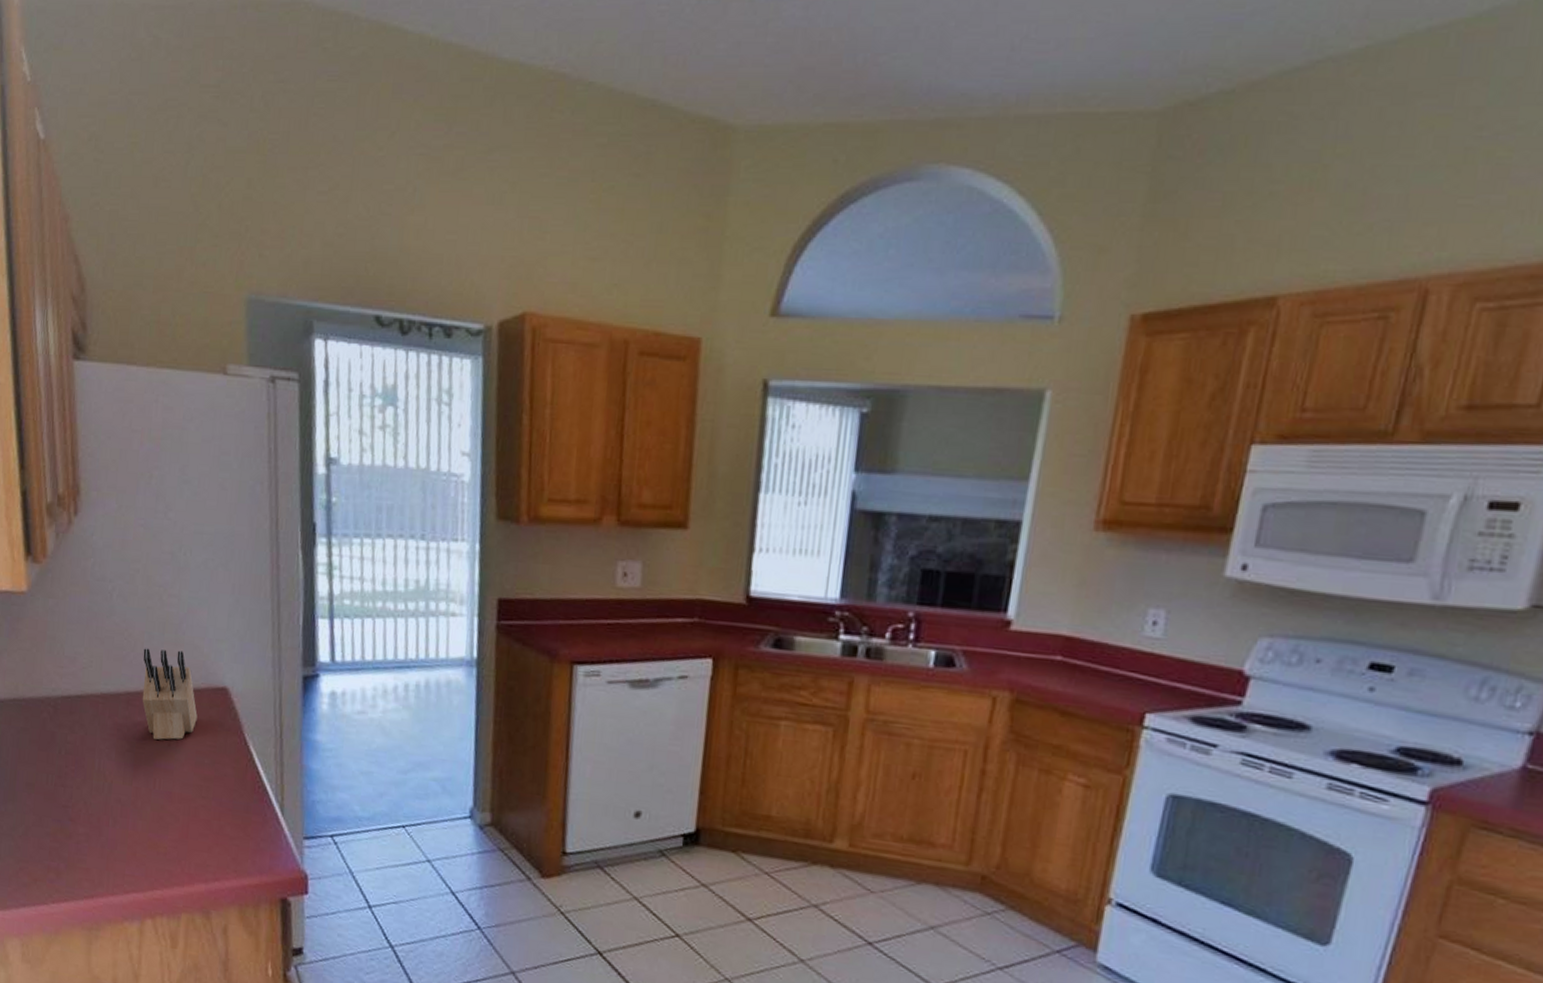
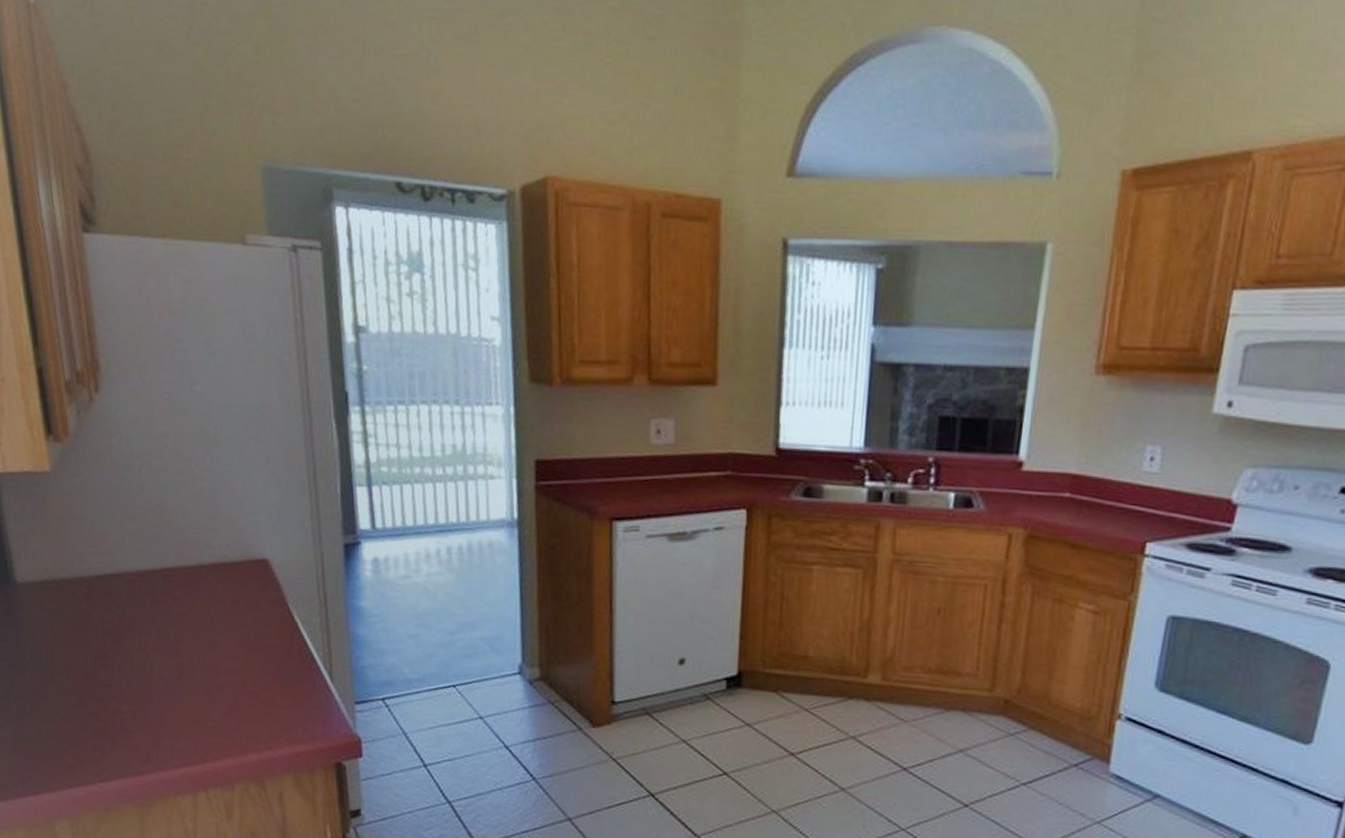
knife block: present [142,648,198,740] -> none [178,523,238,615]

